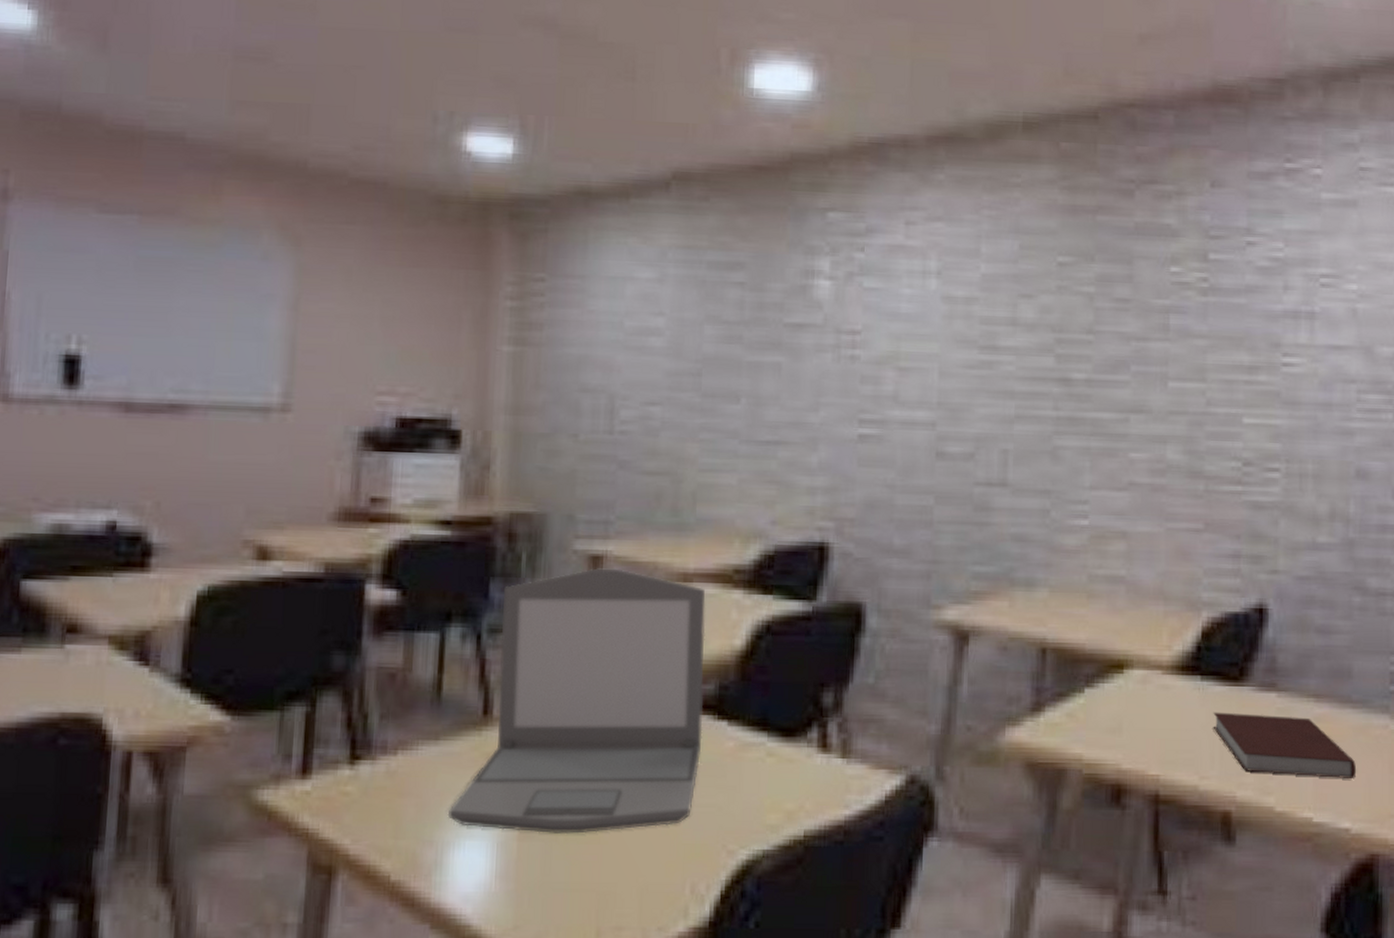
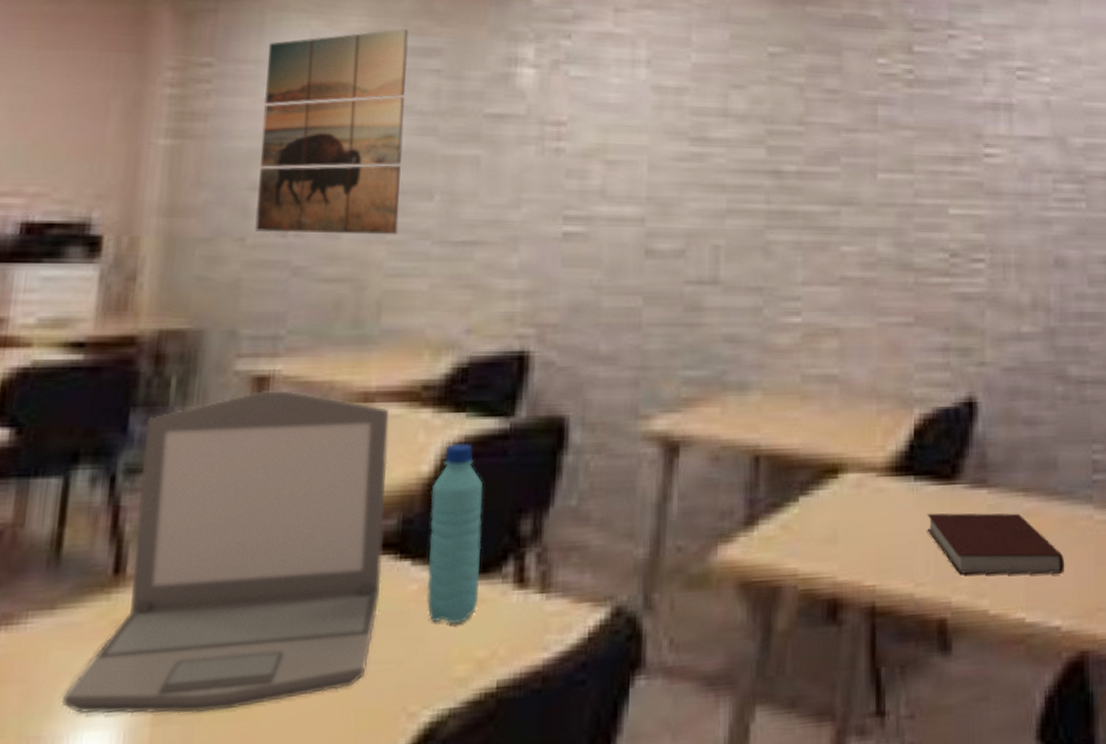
wall art: none [586,244,714,434] -> present [255,29,409,235]
water bottle: none [741,622,789,780] -> present [426,443,483,625]

